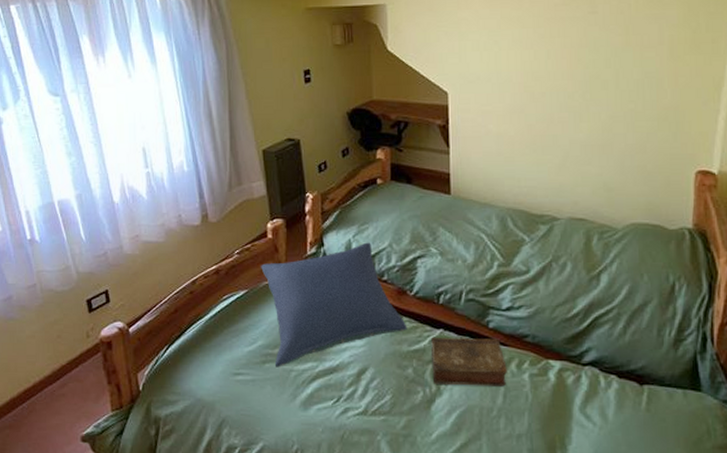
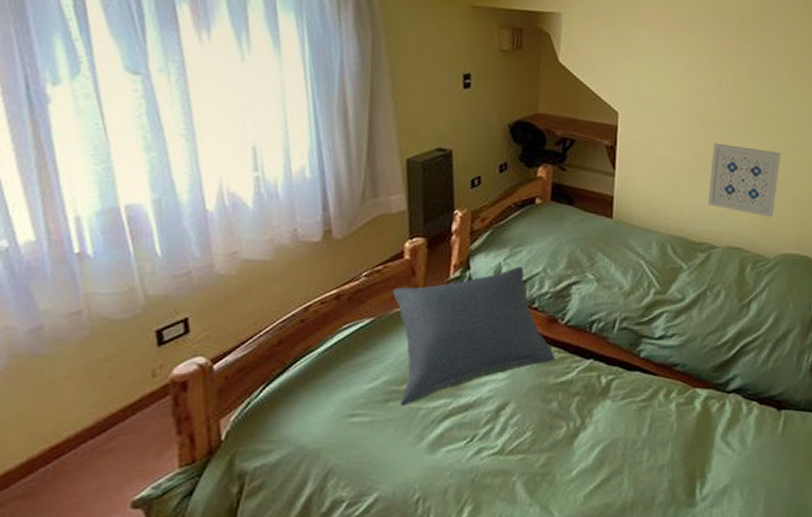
book: present [431,337,507,386] -> none [578,367,655,419]
wall art: none [545,114,621,187] -> present [707,143,781,218]

